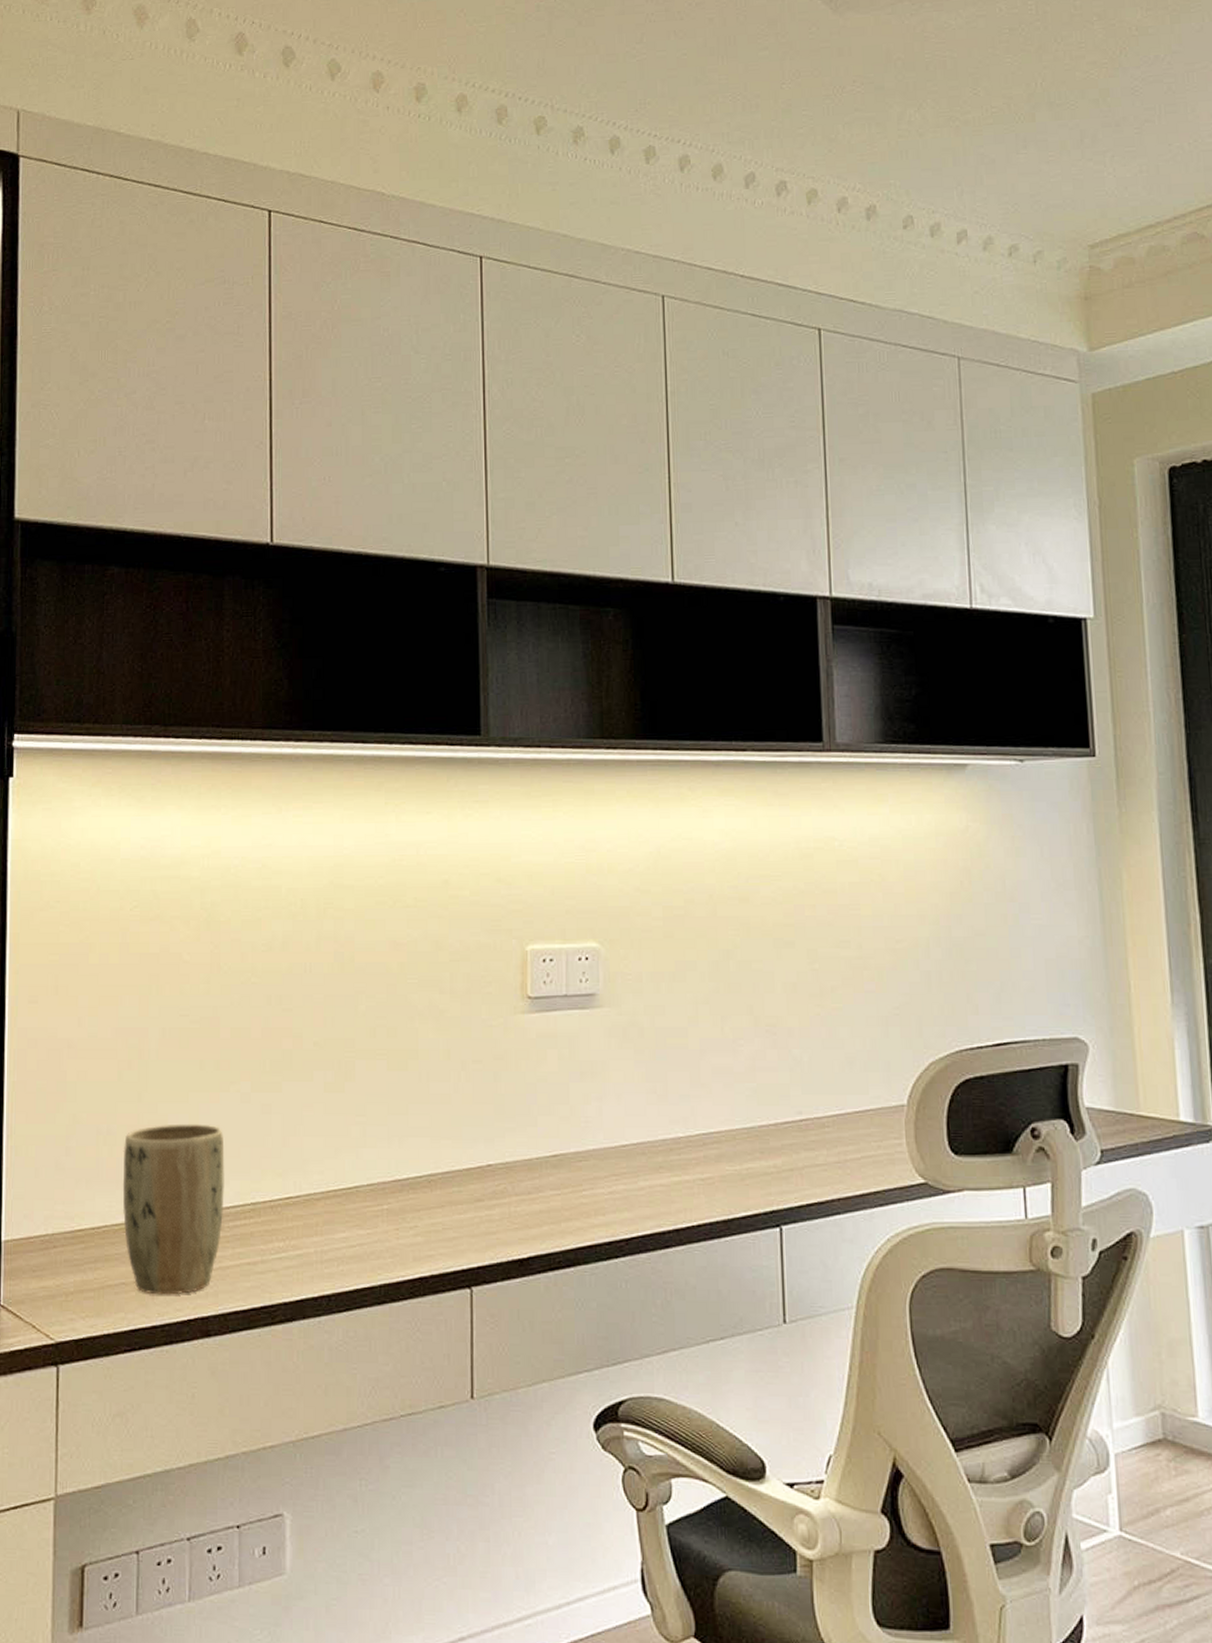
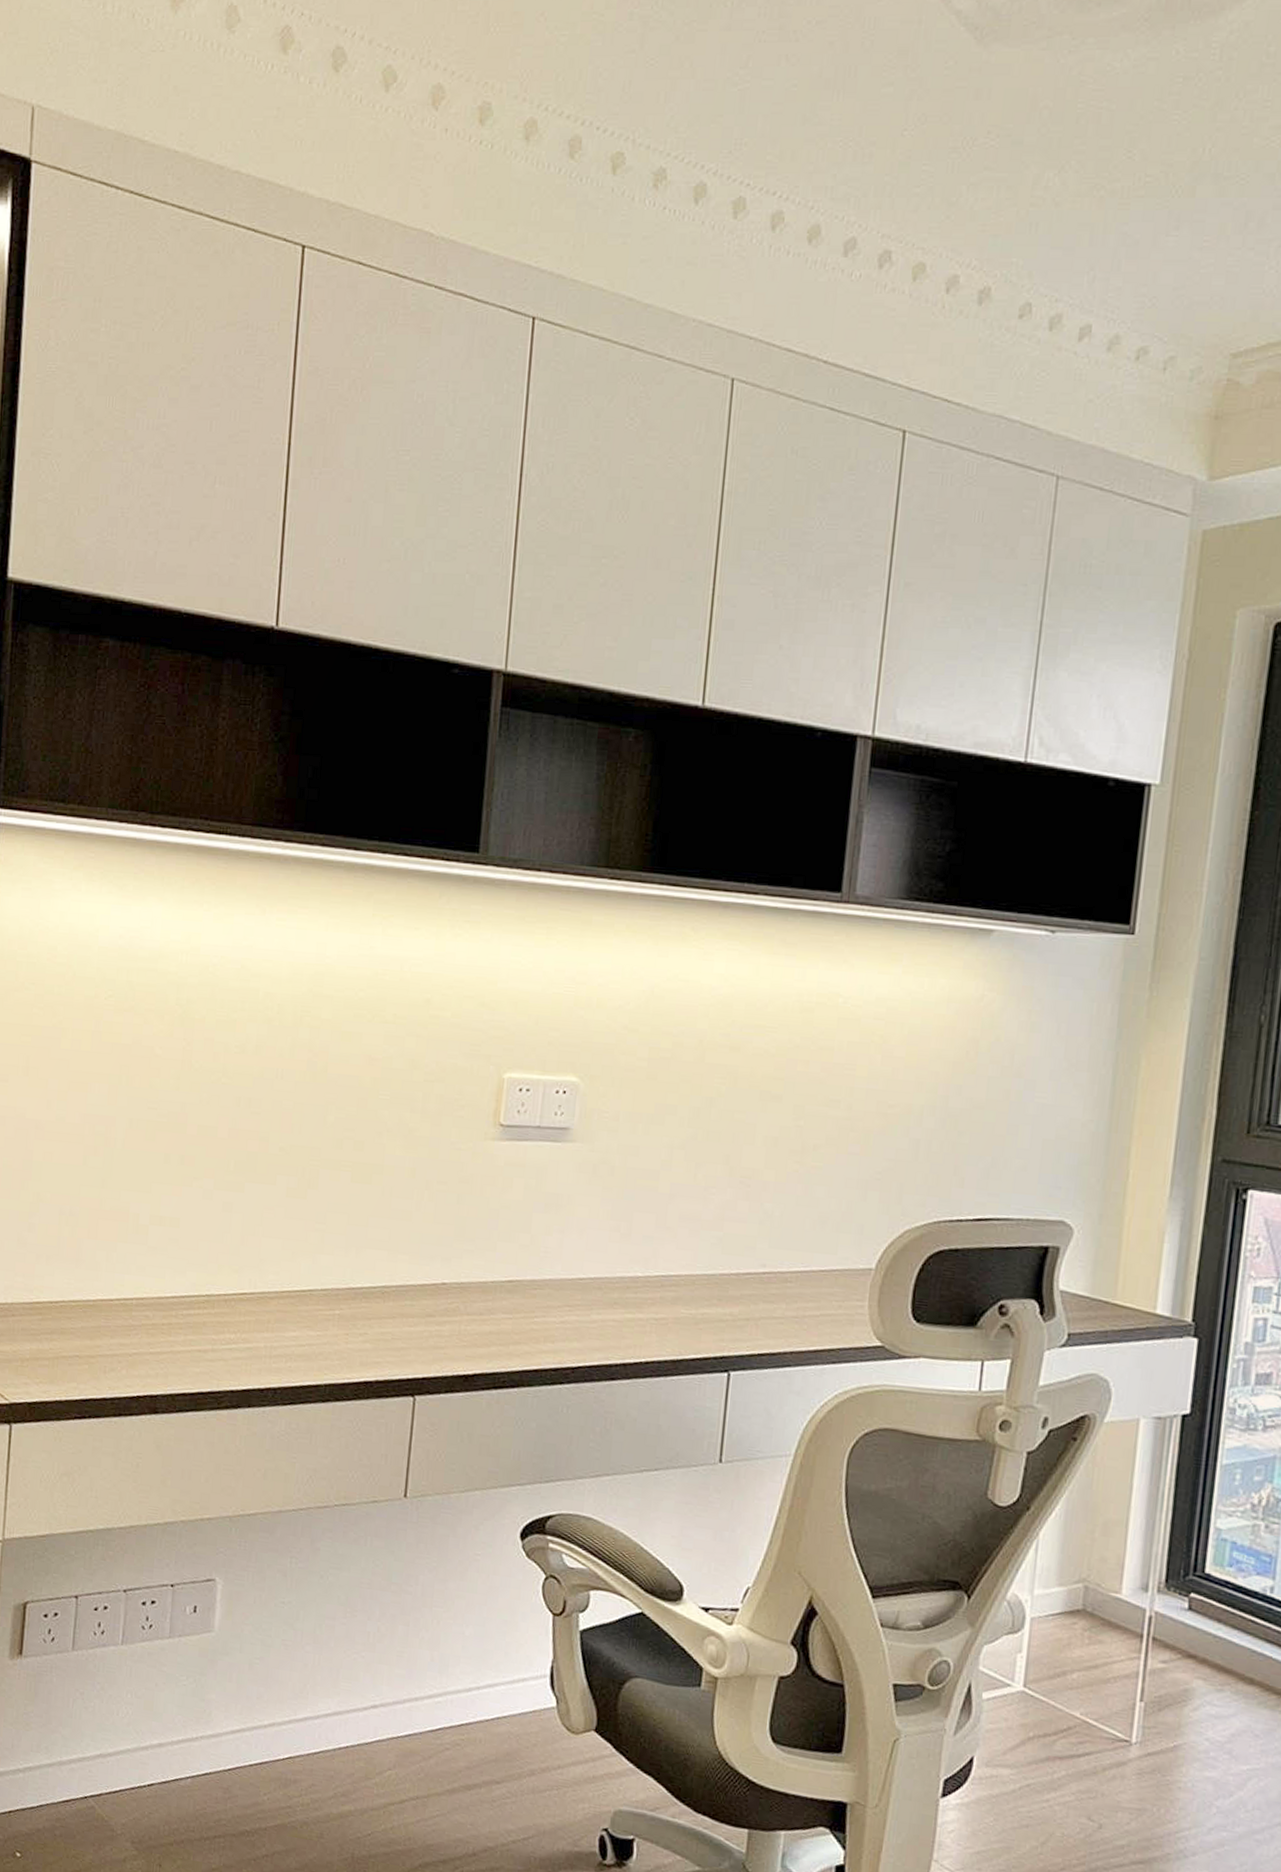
plant pot: present [122,1124,225,1295] -> none [81,1211,184,1372]

